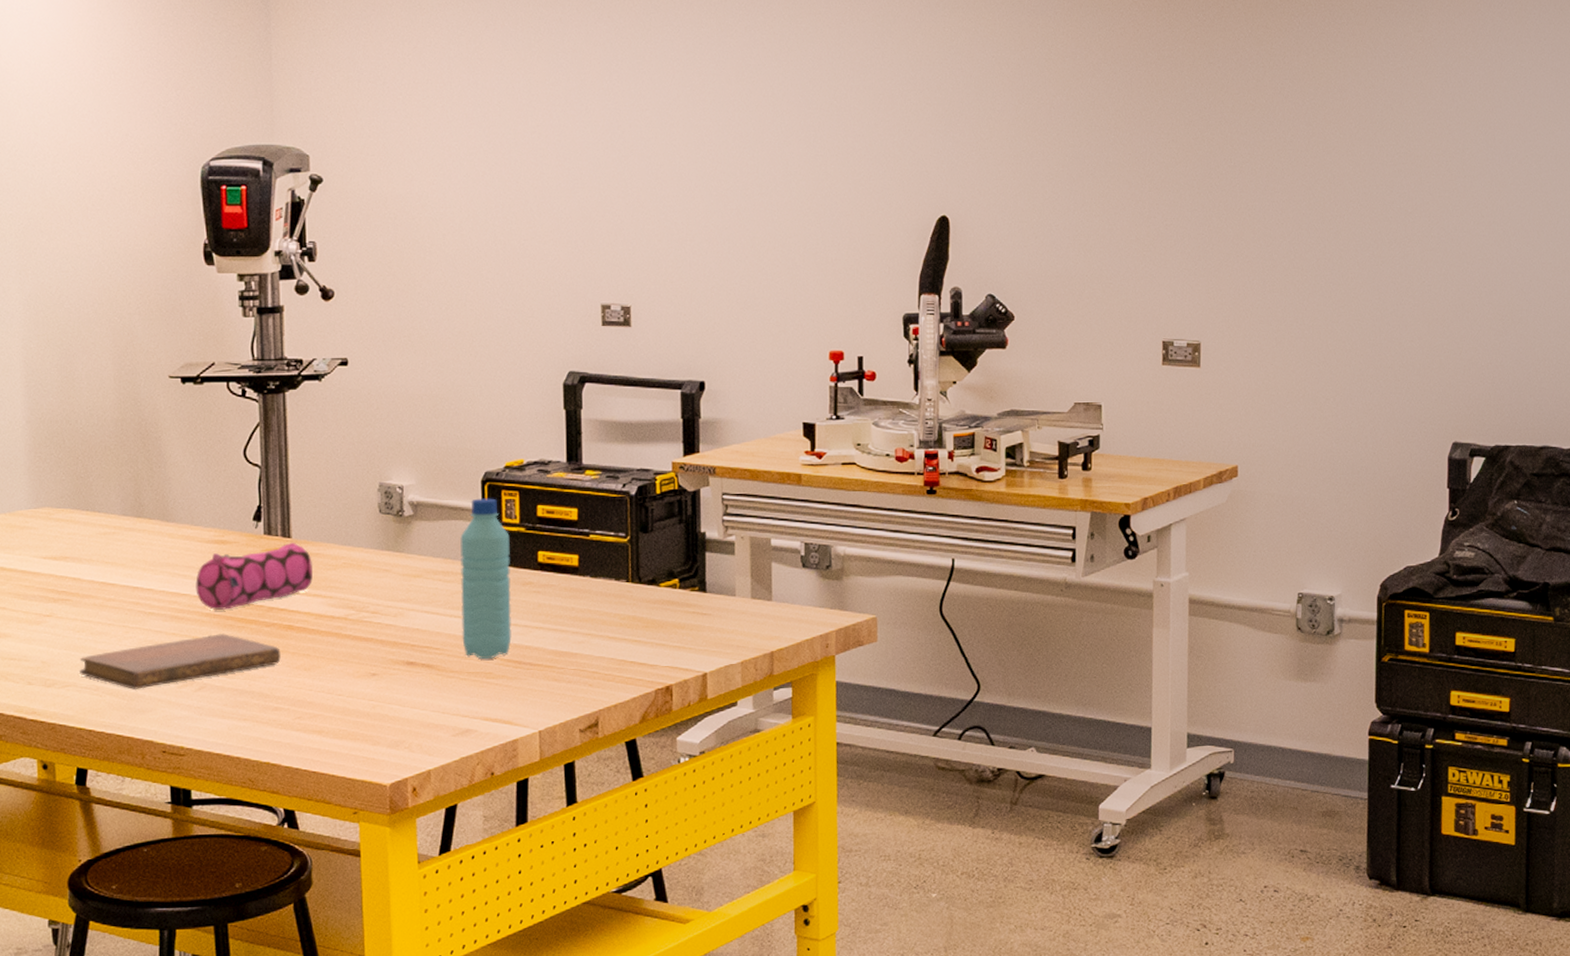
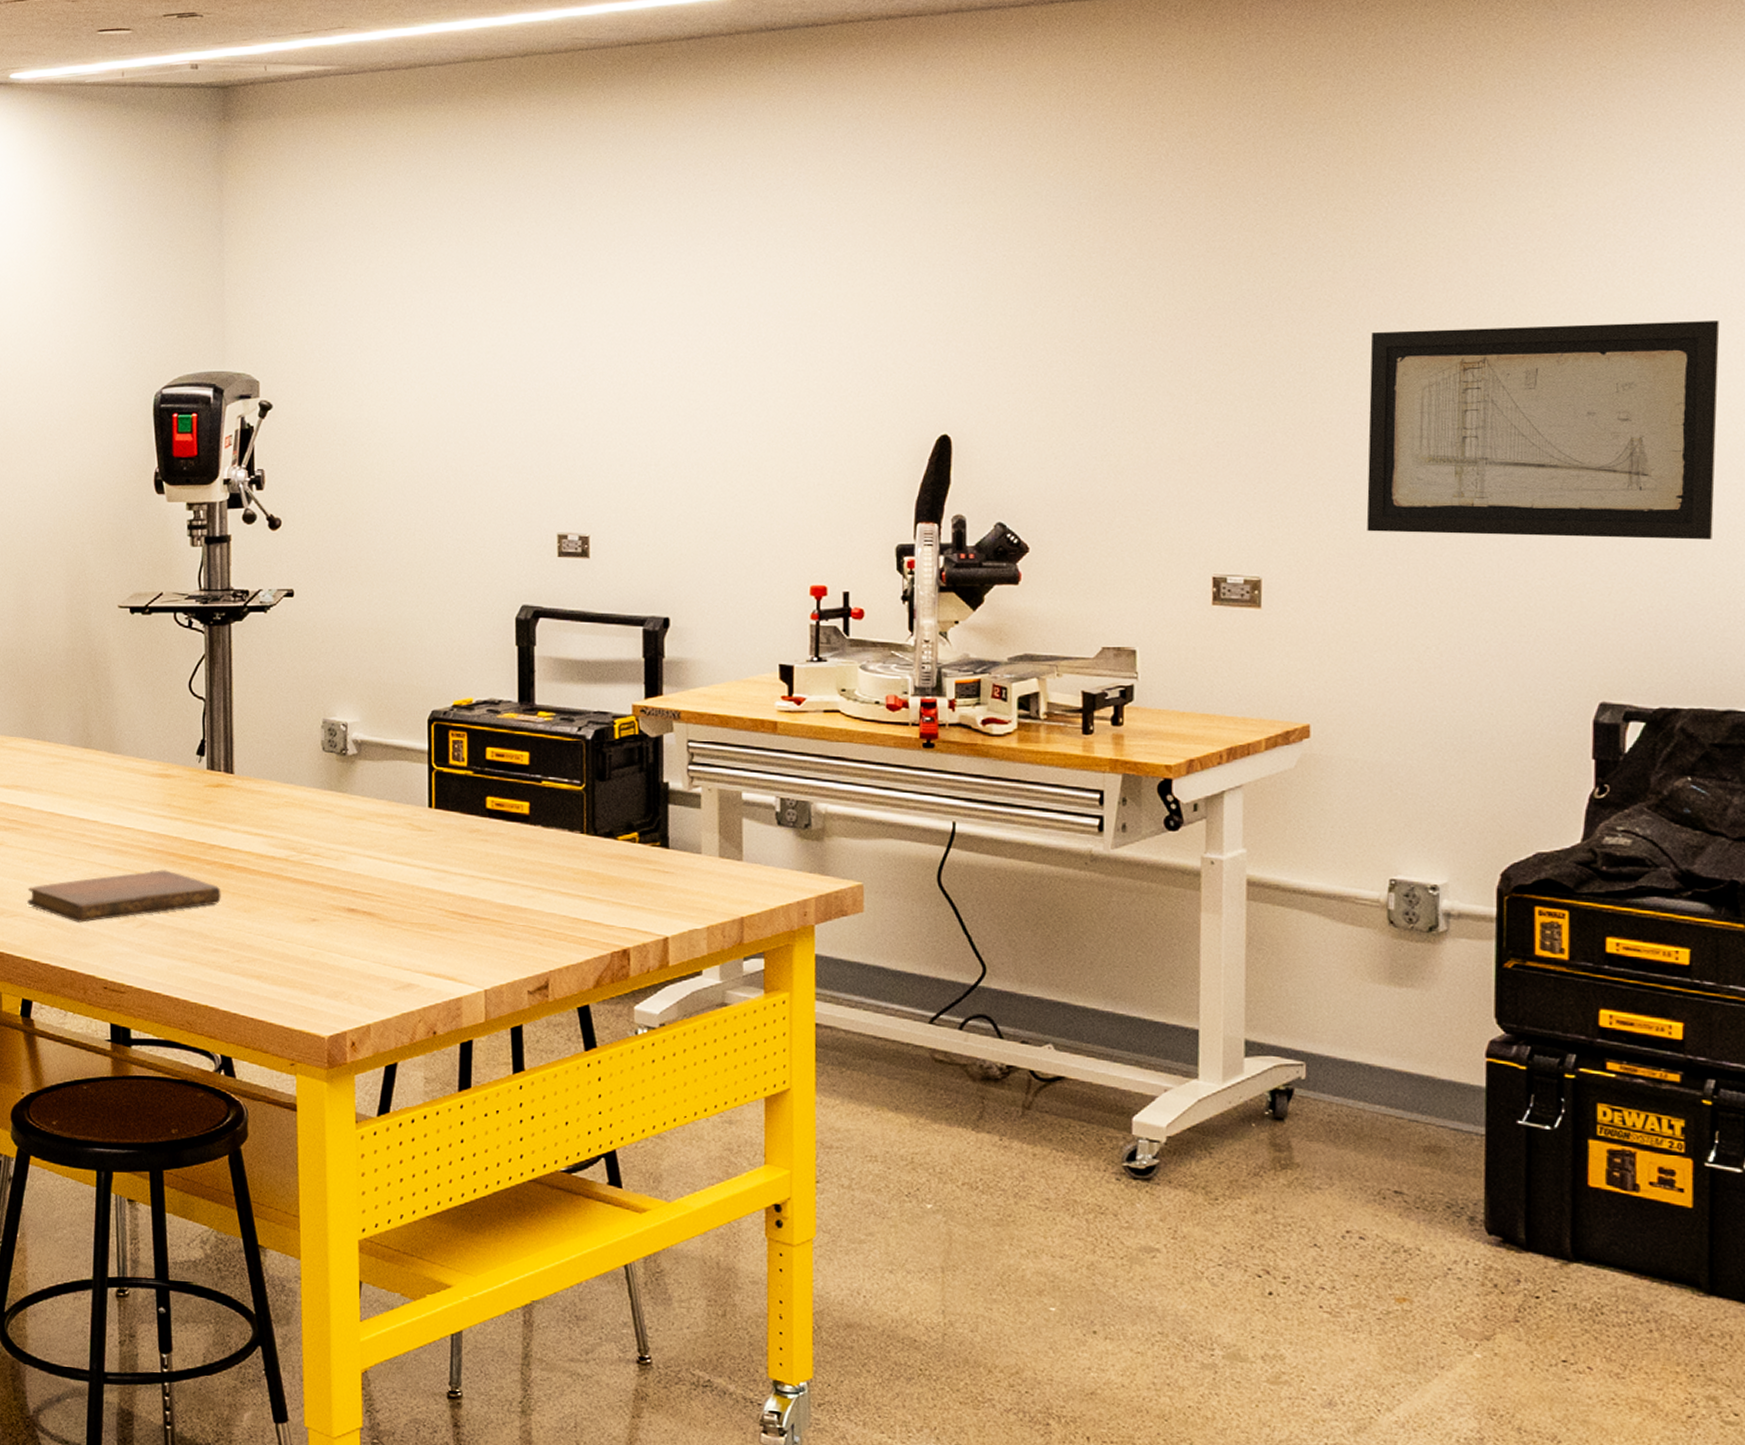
pencil case: present [195,542,313,611] -> none [139,778,254,846]
water bottle: present [460,498,512,660] -> none [405,738,457,910]
wall art: none [1281,130,1540,309] -> present [1366,321,1720,540]

